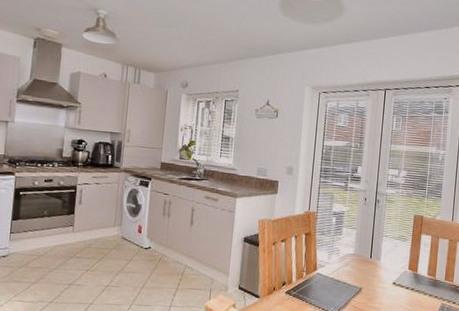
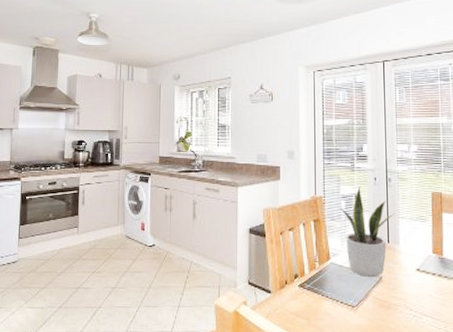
potted plant: none [329,205,379,288] -> present [339,186,395,277]

